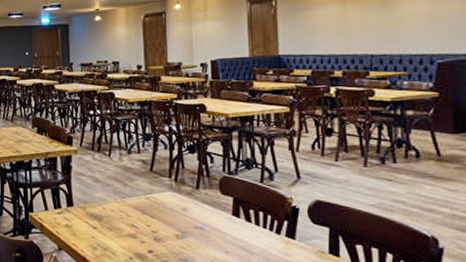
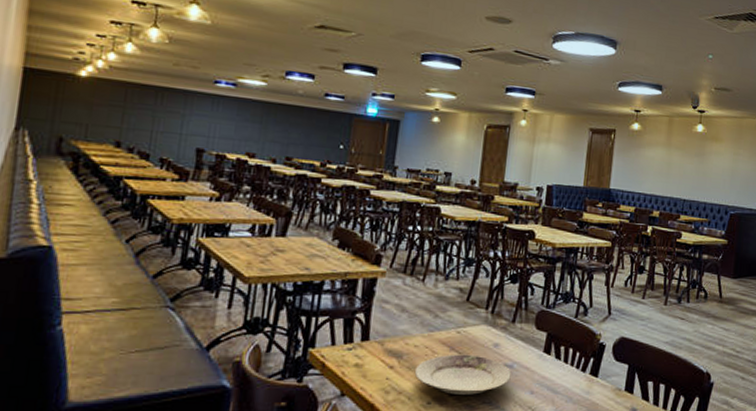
plate: none [114,217,203,253] -> present [414,354,511,395]

